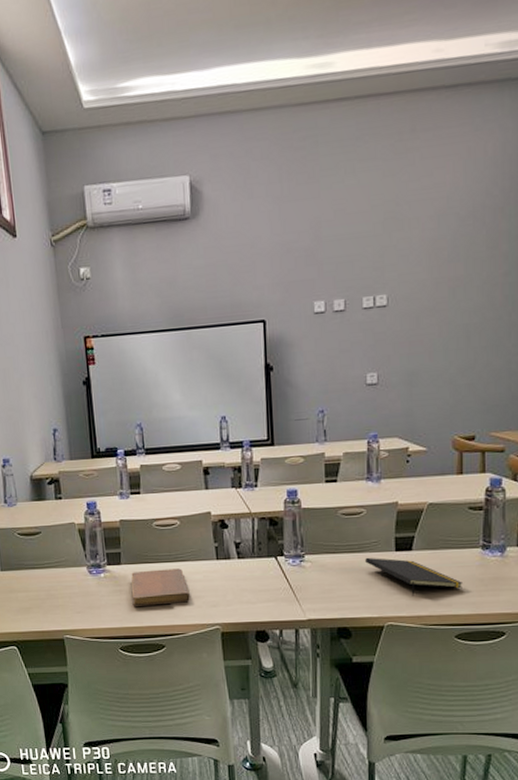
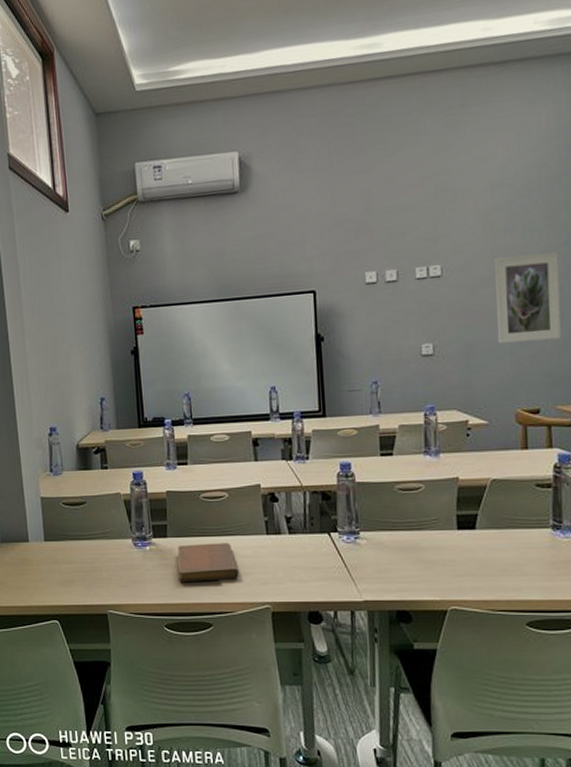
notepad: present [365,557,462,596] -> none [425,535,532,579]
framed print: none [437,281,499,372] -> present [495,251,561,343]

